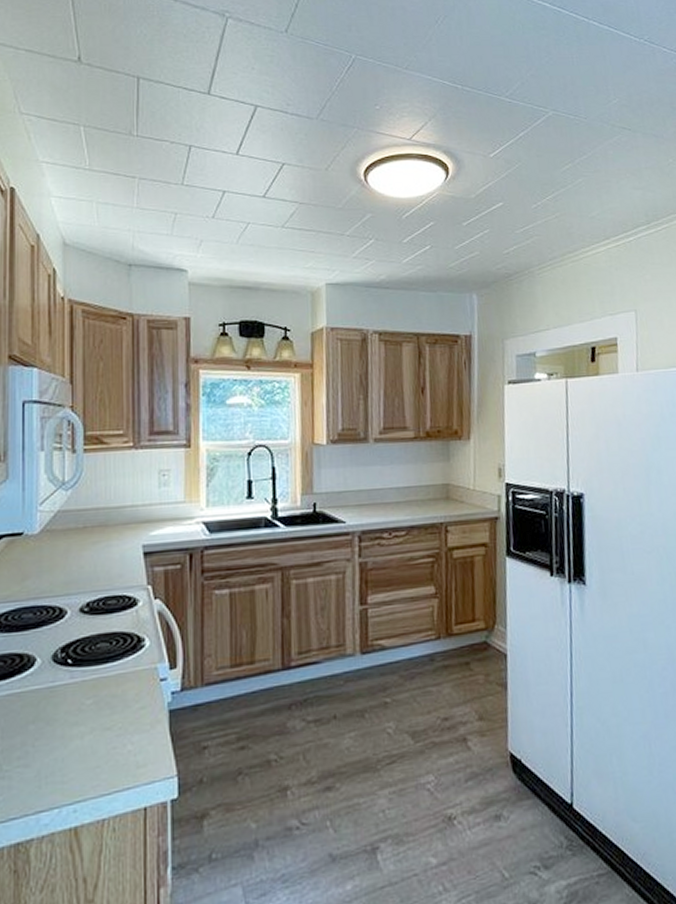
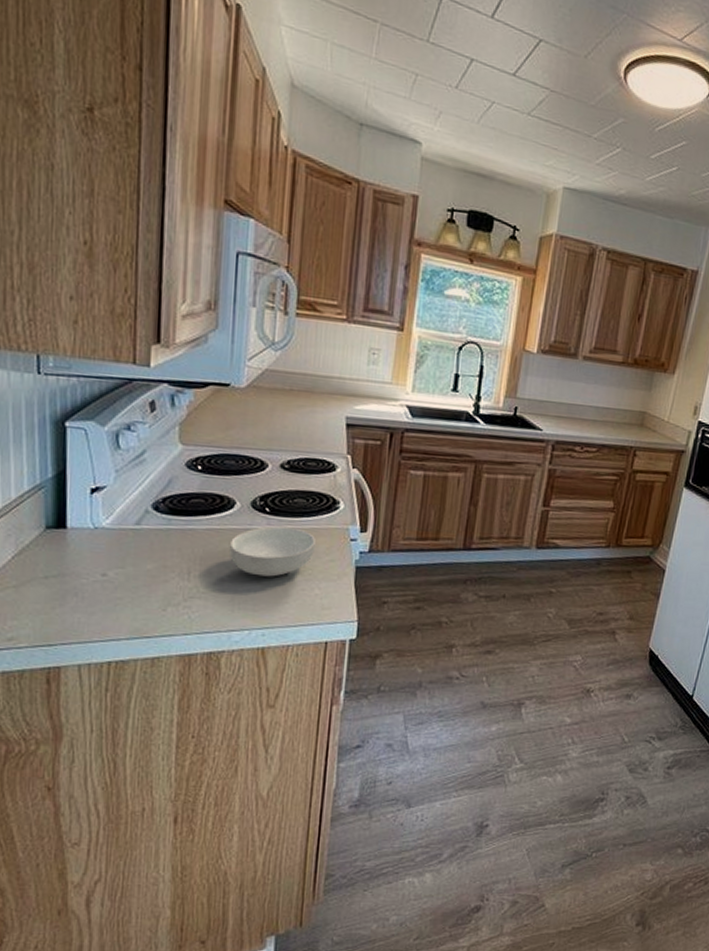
cereal bowl: none [33,676,123,740] -> present [230,526,315,577]

